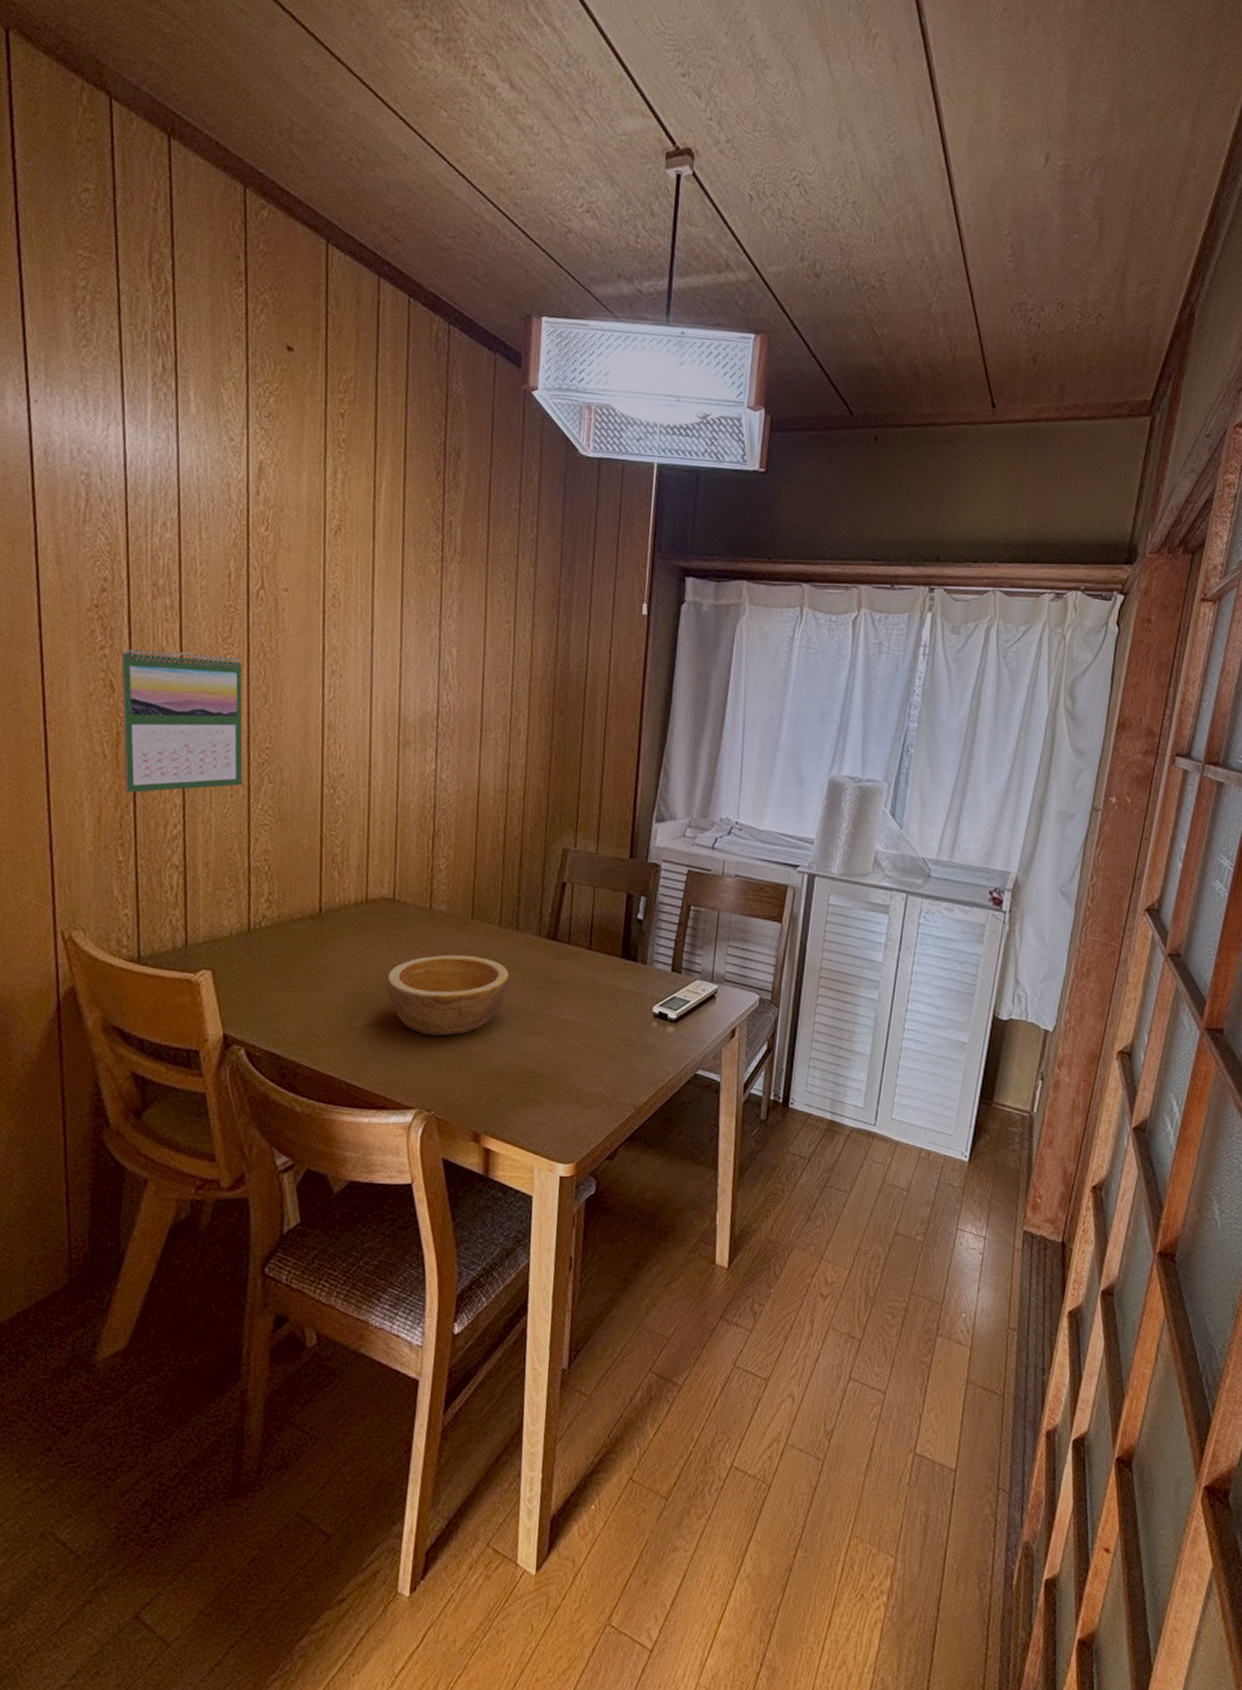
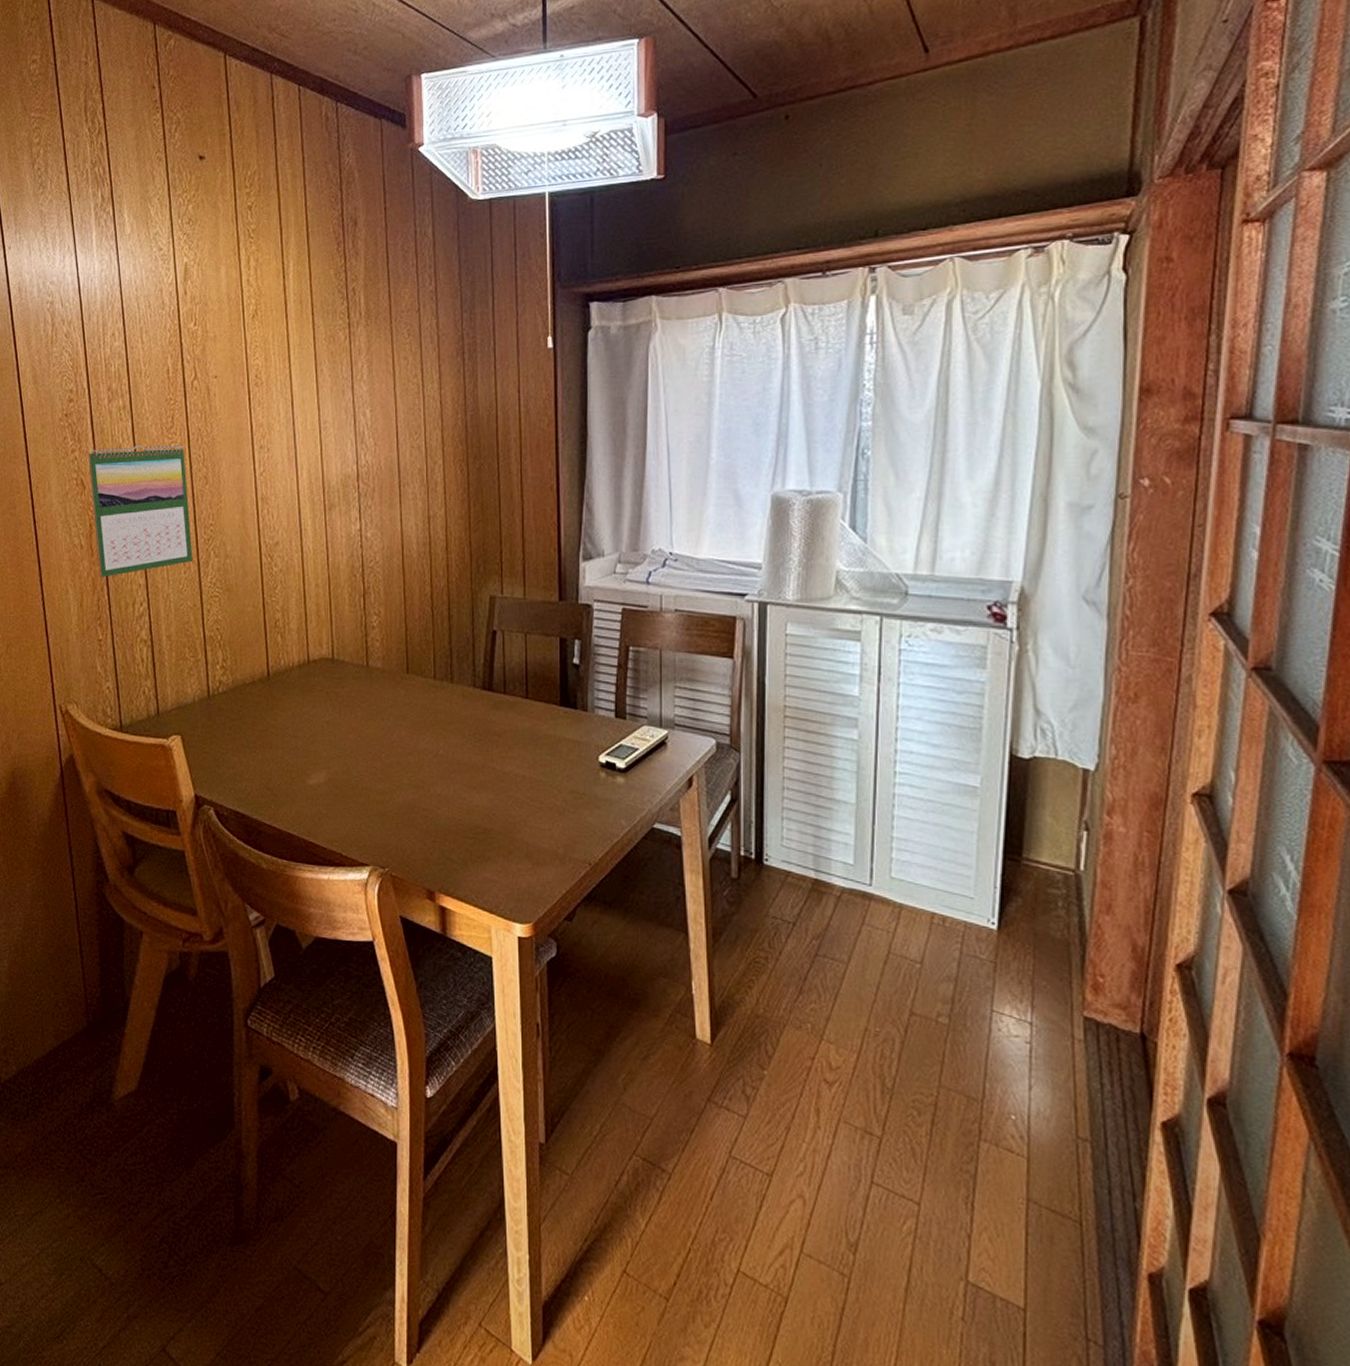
bowl: present [386,954,510,1036] -> none [333,711,449,792]

